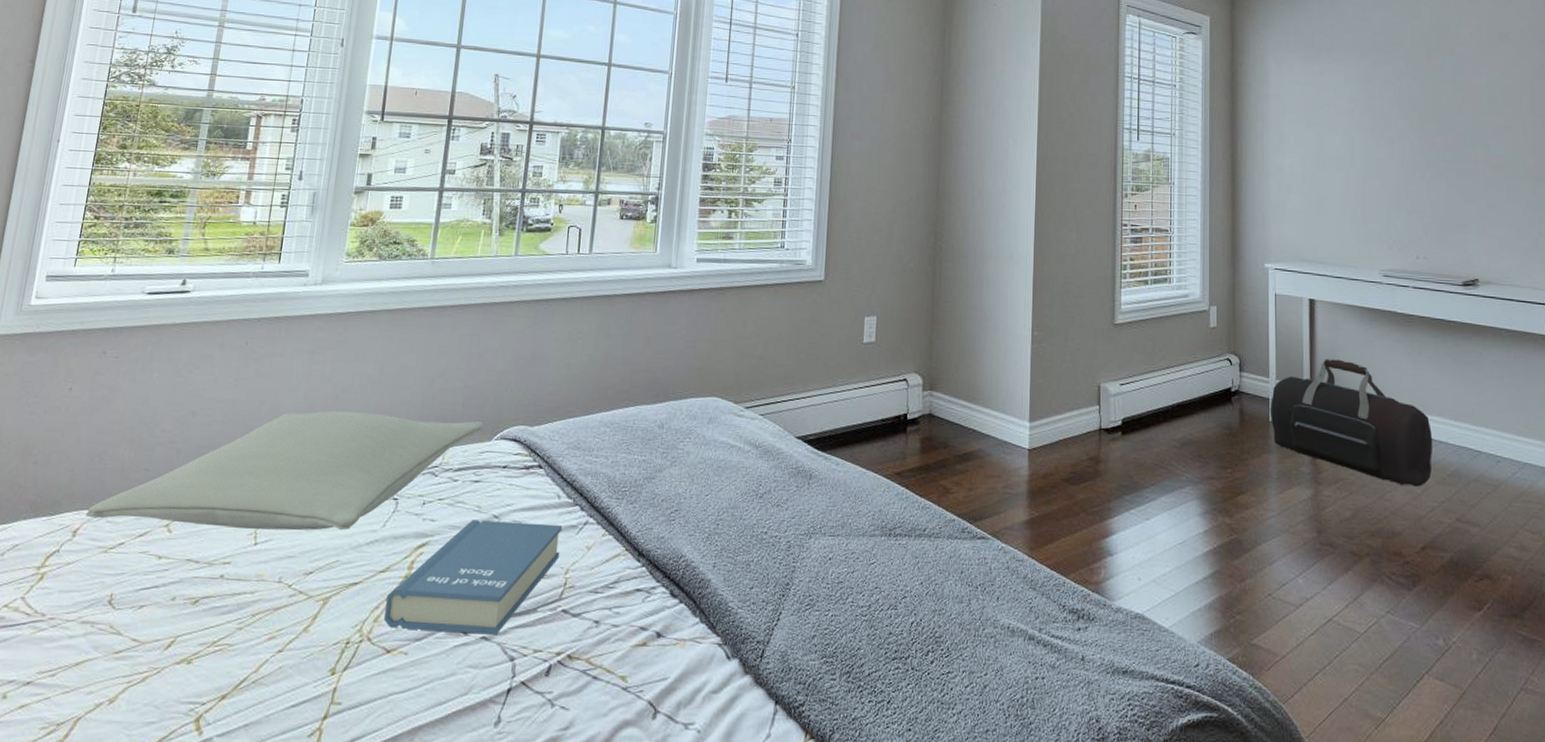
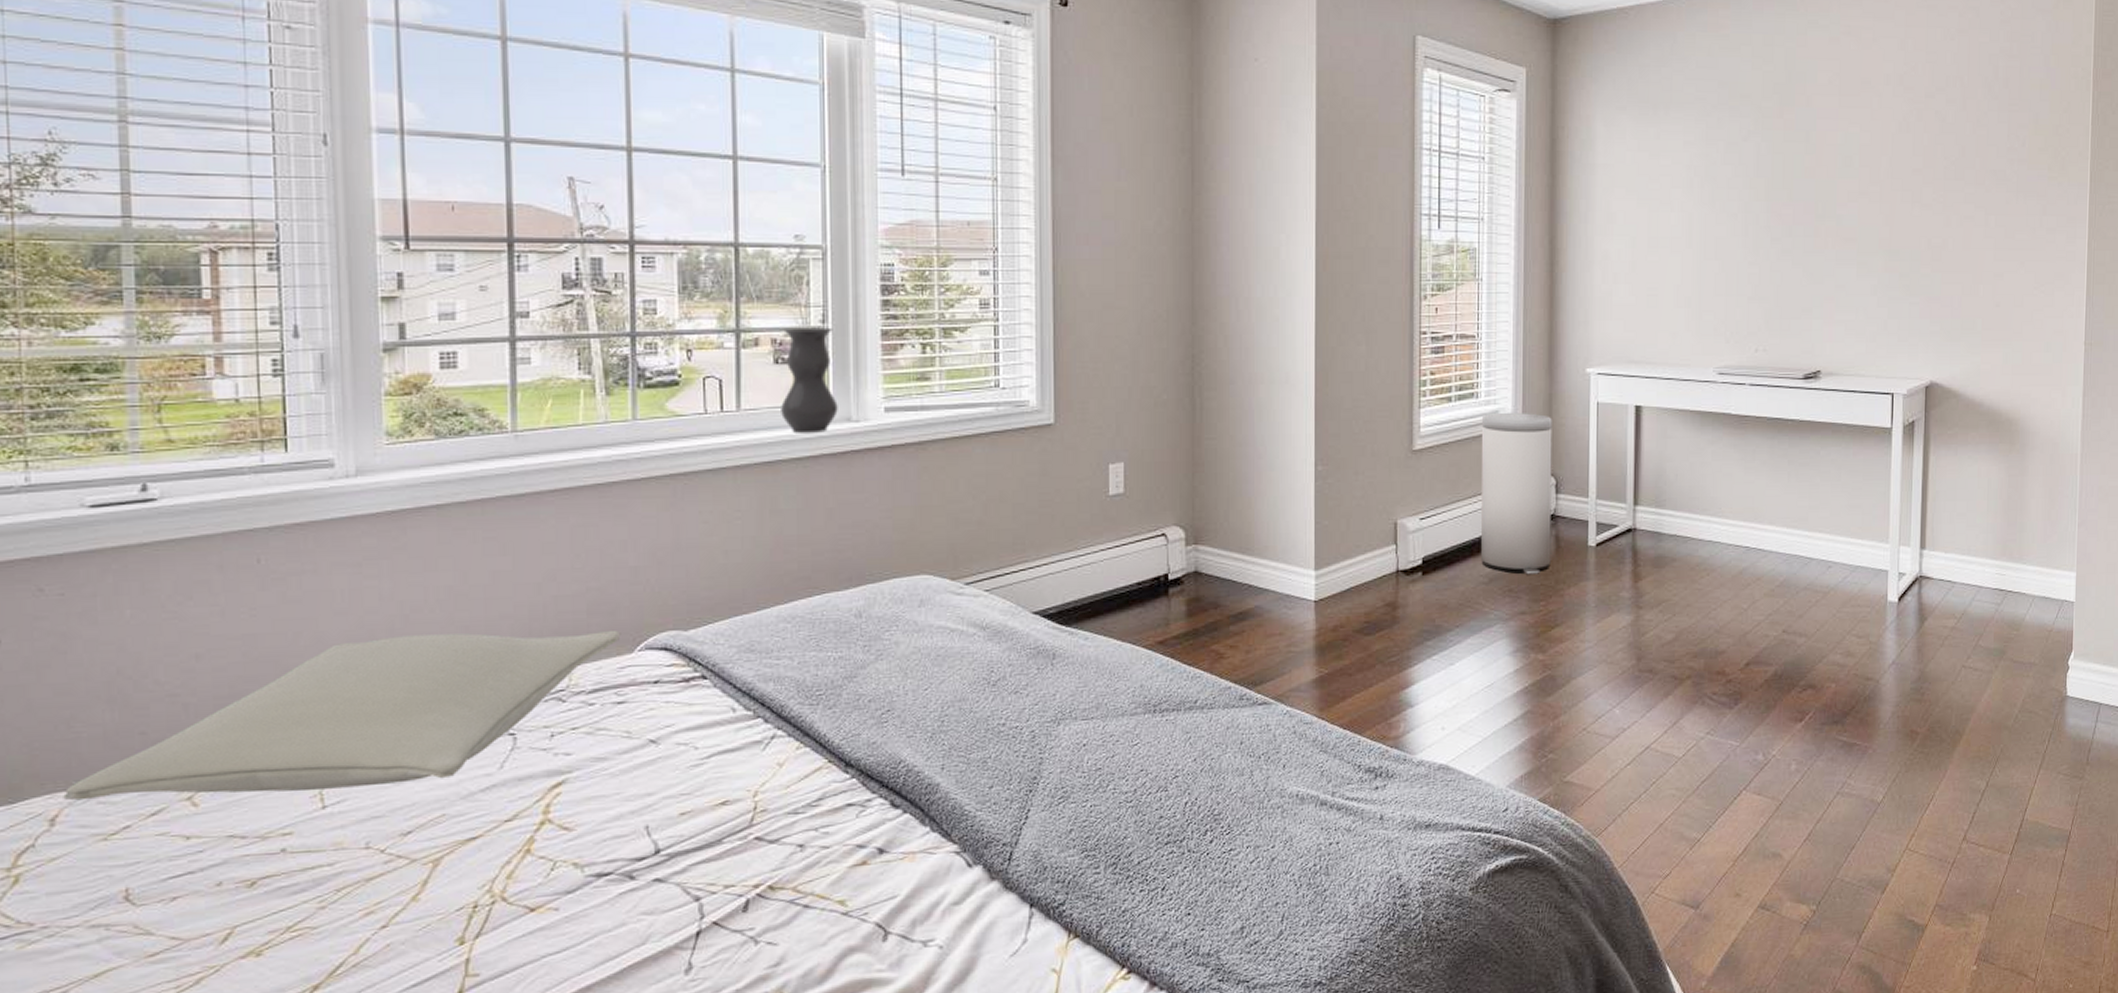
book: present [384,520,563,635] -> none [520,742,744,883]
vase: none [620,192,665,276] -> present [781,327,838,435]
pedal bin: none [1173,296,1236,443] -> present [1481,412,1552,575]
duffel bag: present [1271,359,1433,487] -> none [1589,471,1763,602]

